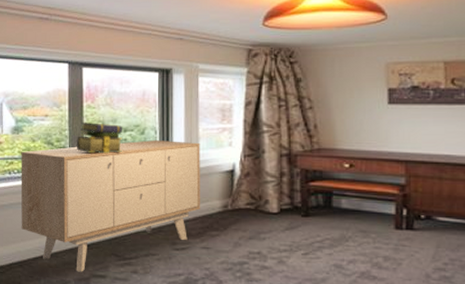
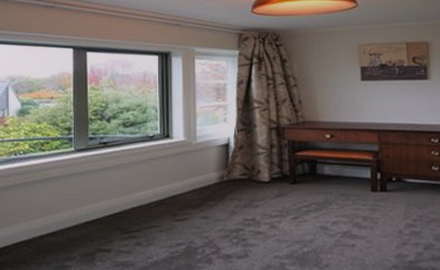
sideboard: present [20,140,200,272] -> none [26,118,199,248]
stack of books: present [77,123,122,154] -> none [82,103,125,133]

